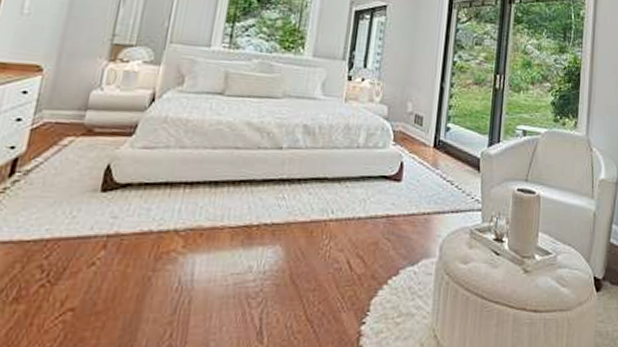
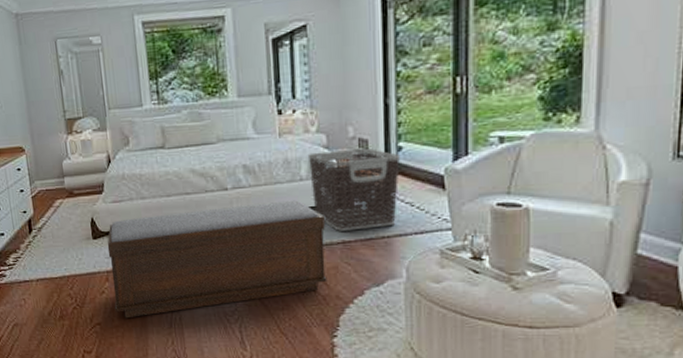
bench: none [102,167,374,302] -> present [107,200,327,319]
clothes hamper: none [365,122,448,205] -> present [307,147,401,231]

